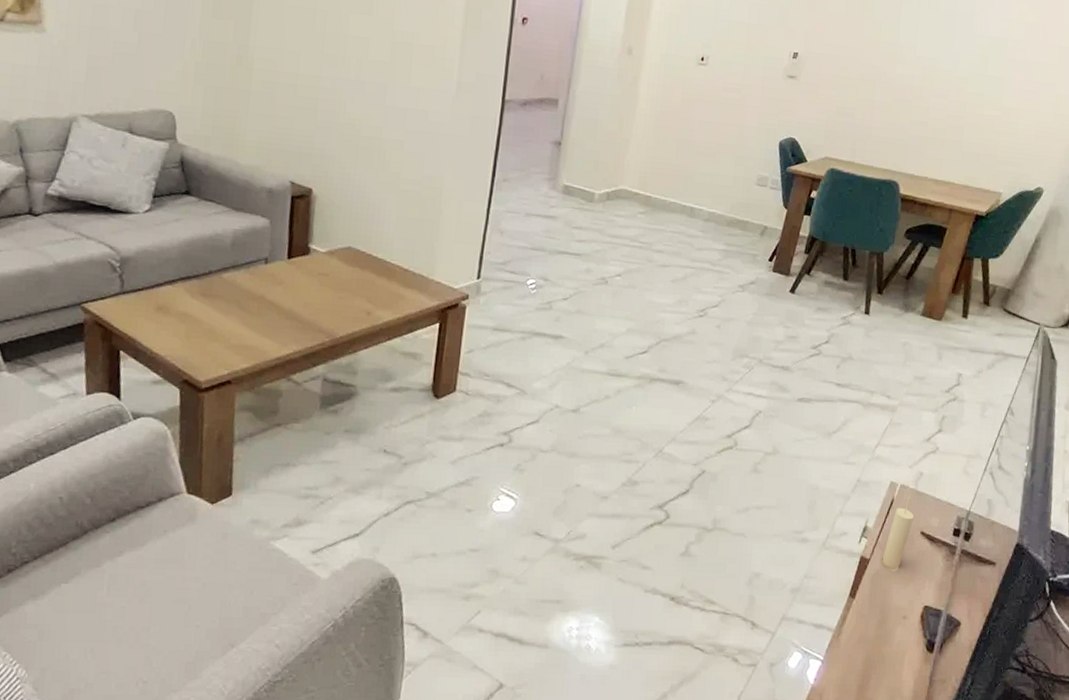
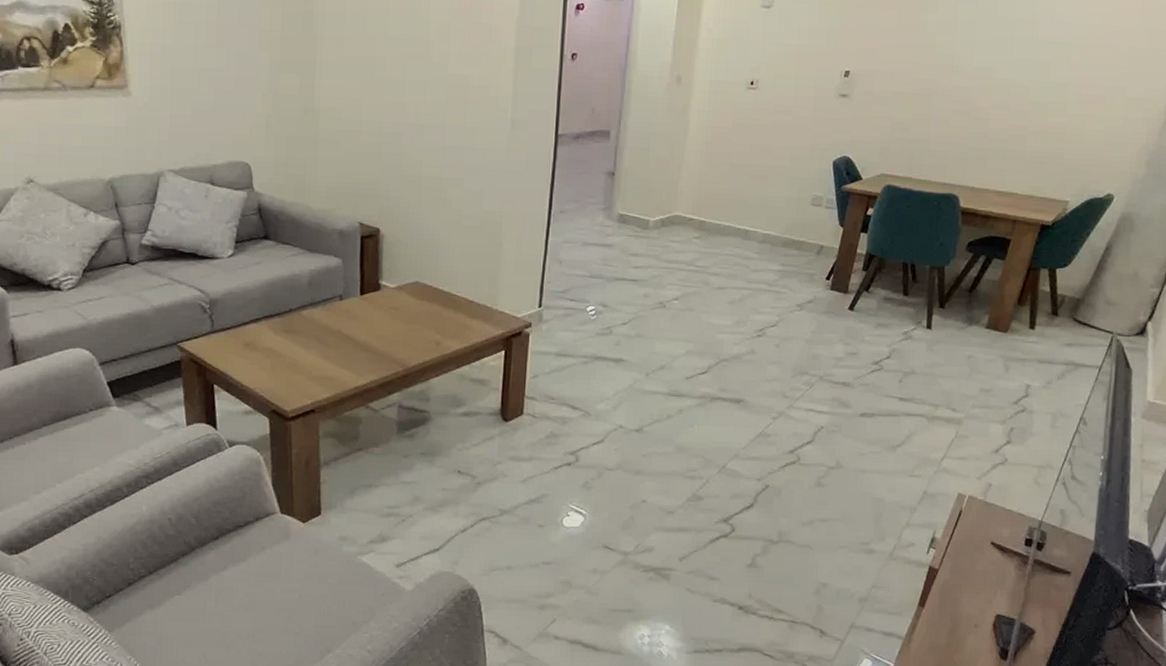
candle: present [881,495,915,572] -> none [951,506,984,582]

